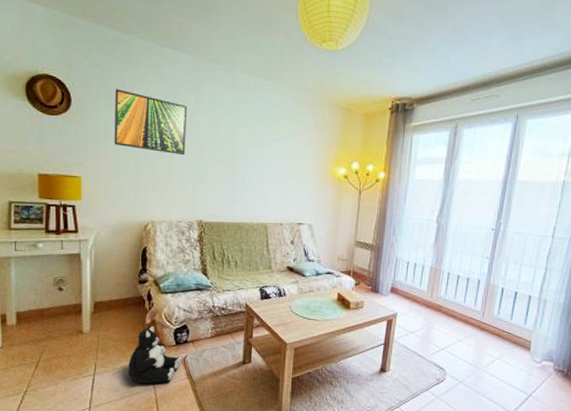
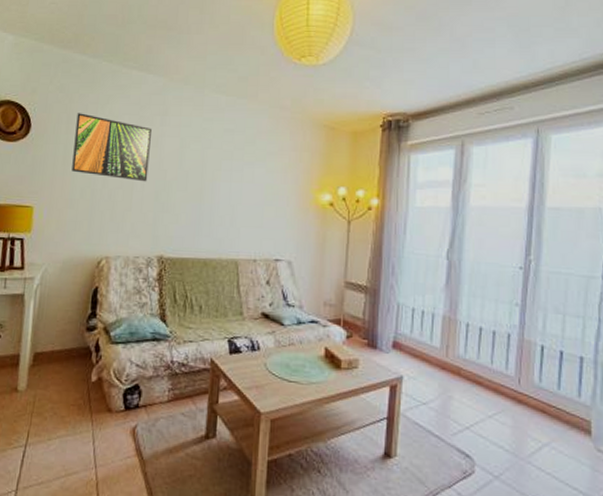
plush toy: present [128,325,183,383] -> none [65,383,133,460]

